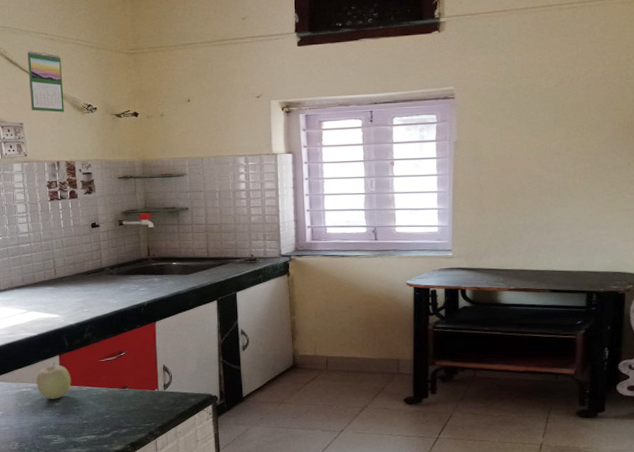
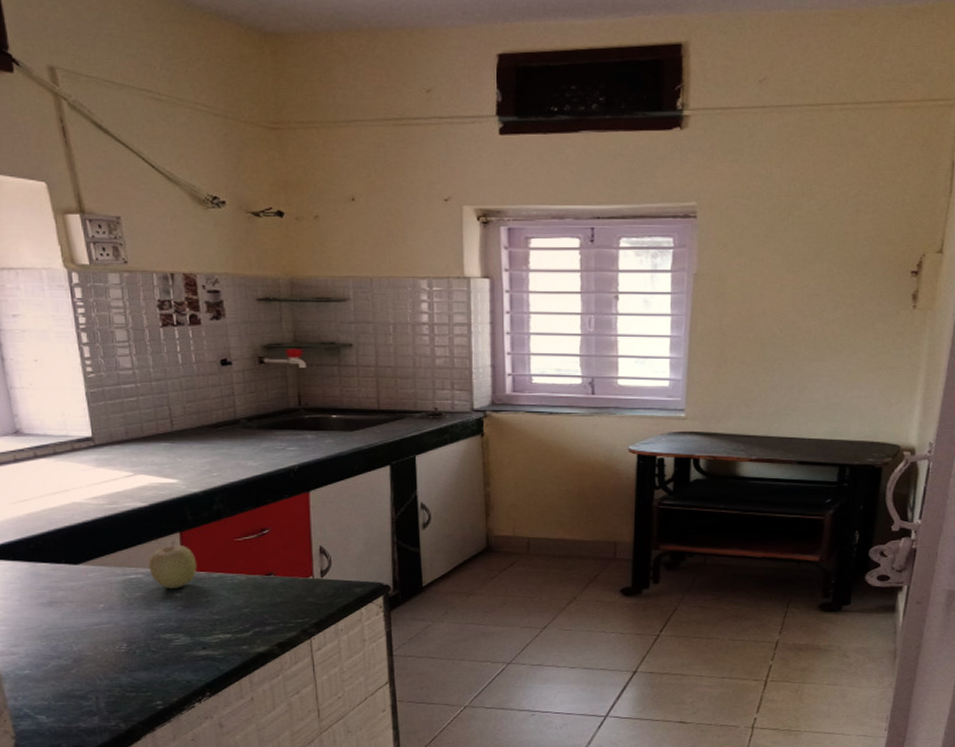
calendar: present [27,50,65,113] -> none [123,114,180,205]

